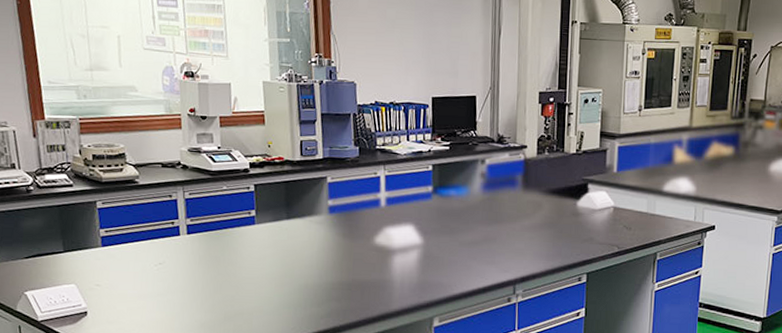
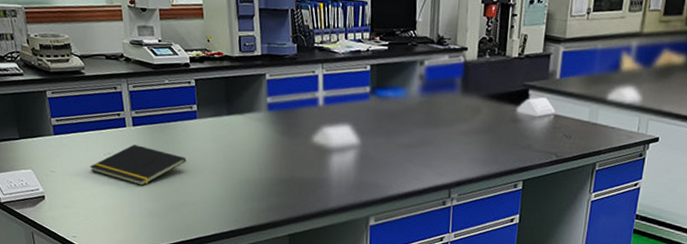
notepad: none [138,253,243,296] -> present [90,145,187,186]

